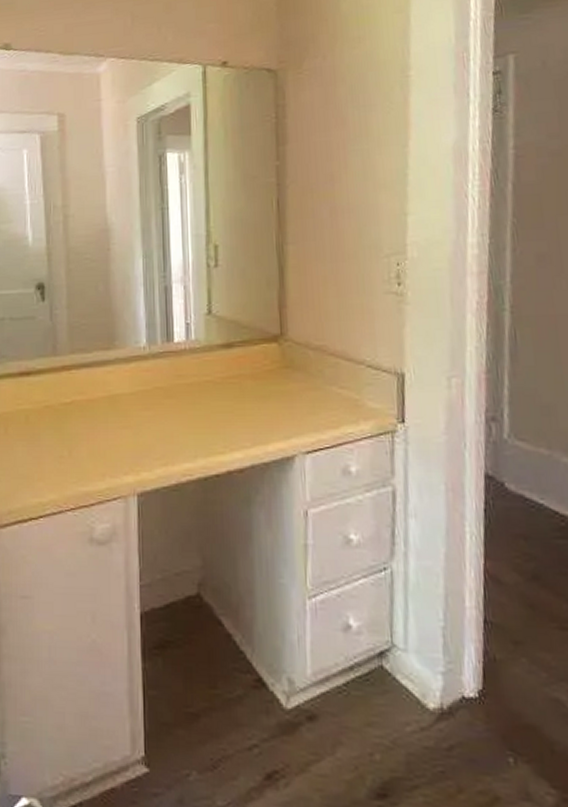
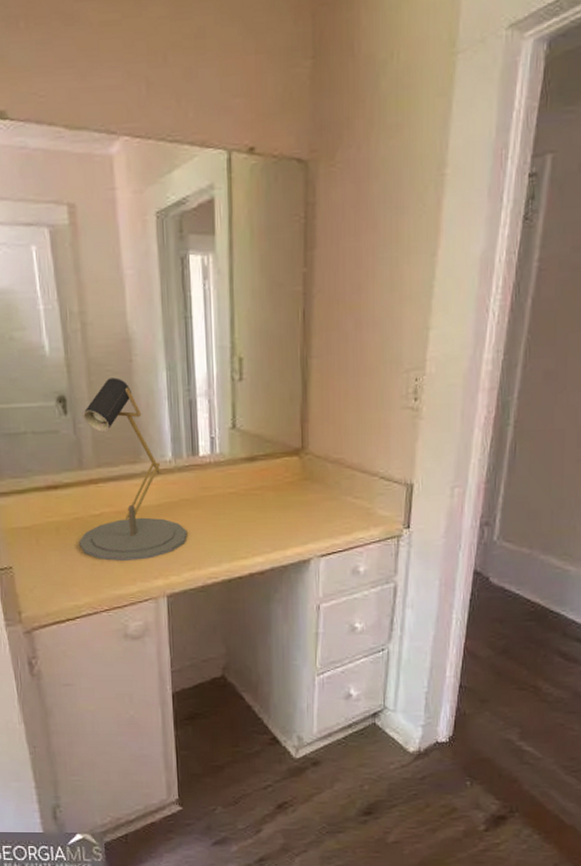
desk lamp: none [47,265,161,455] -> present [78,377,187,562]

